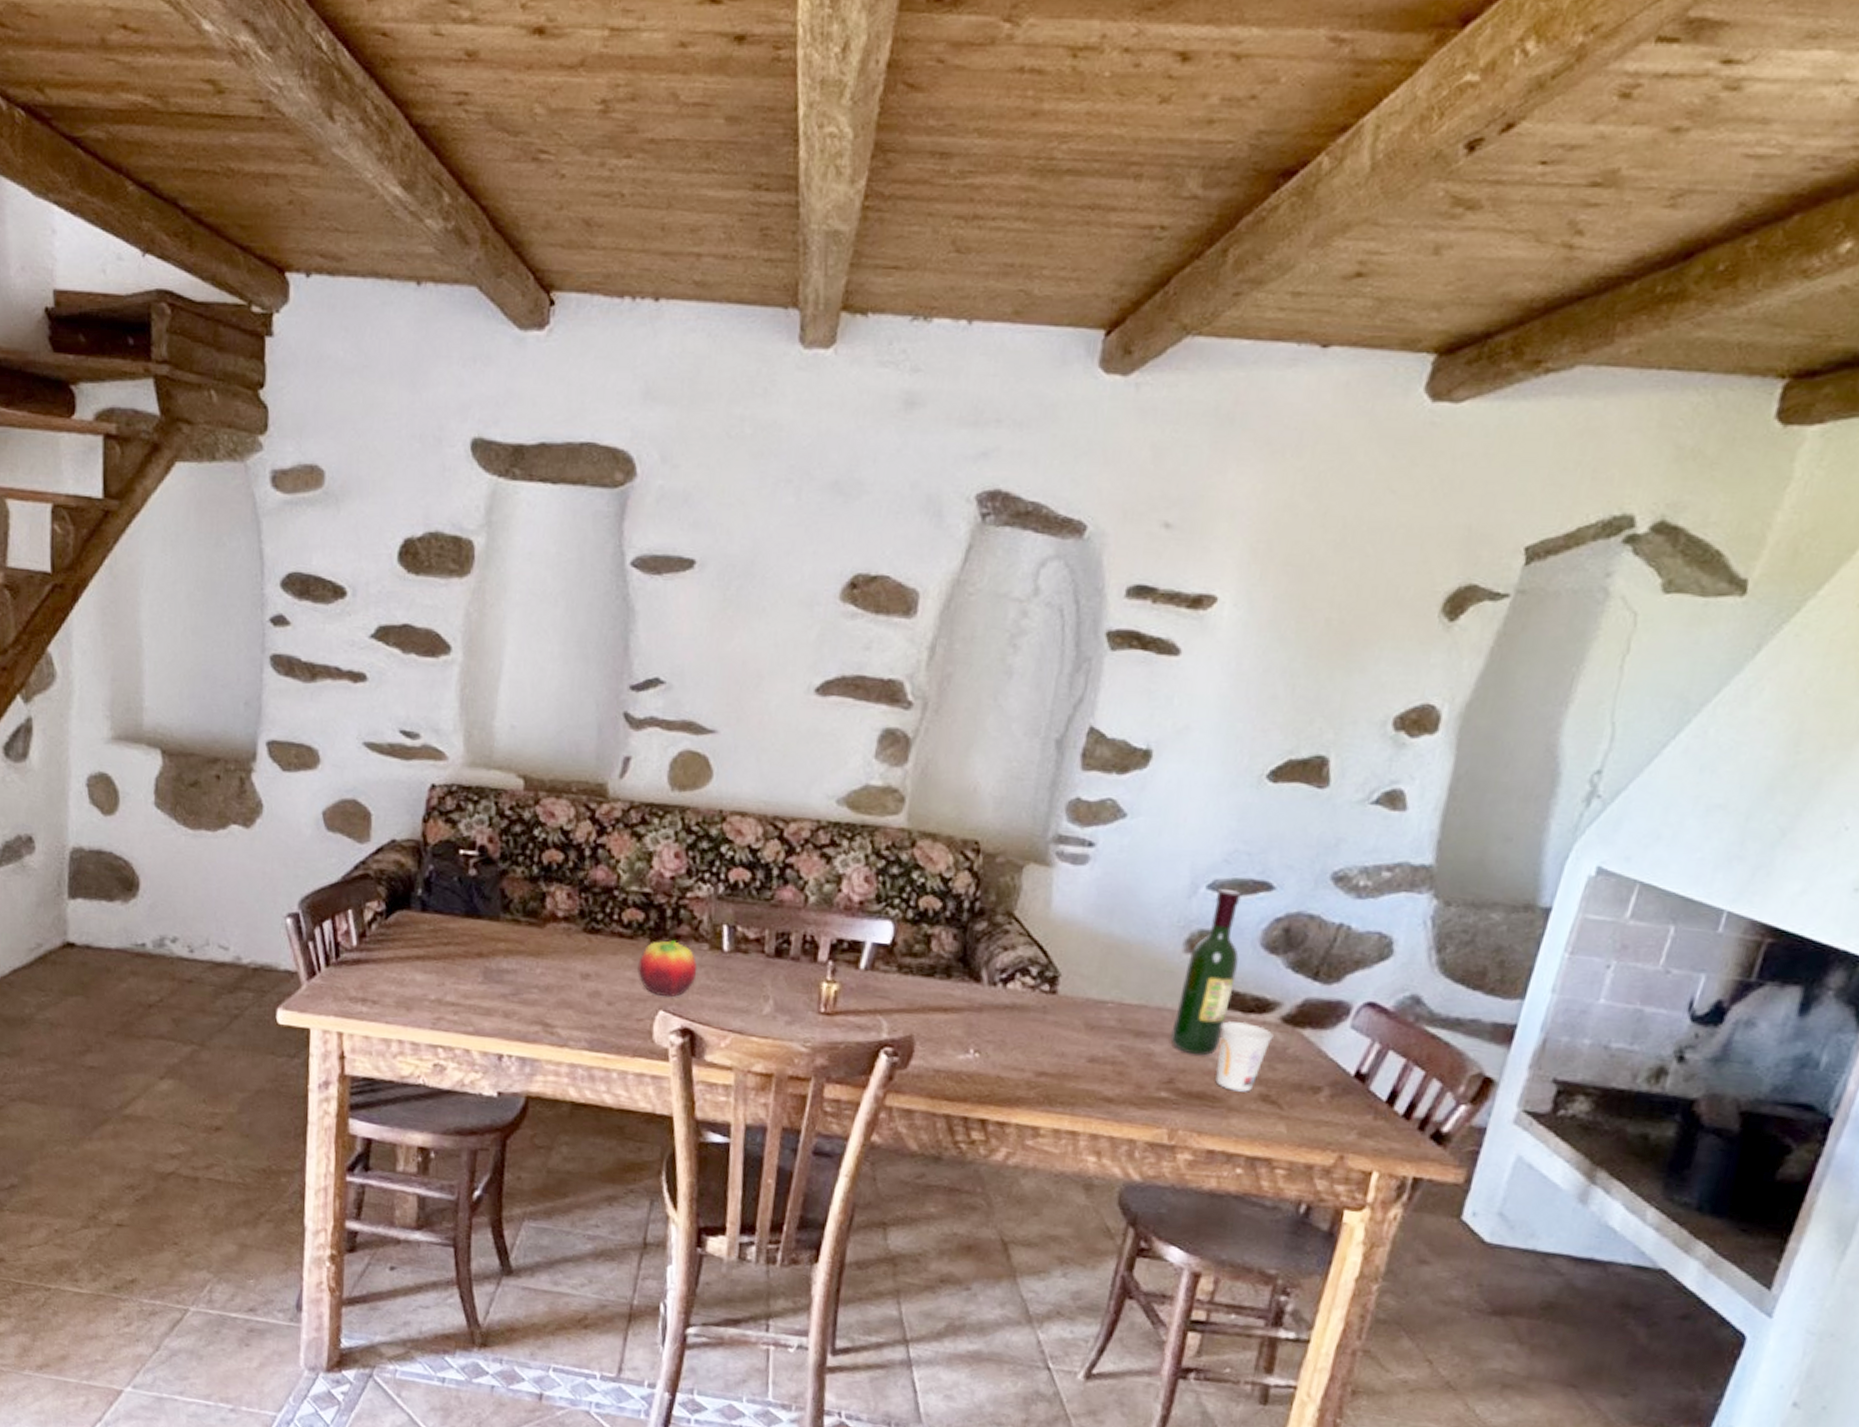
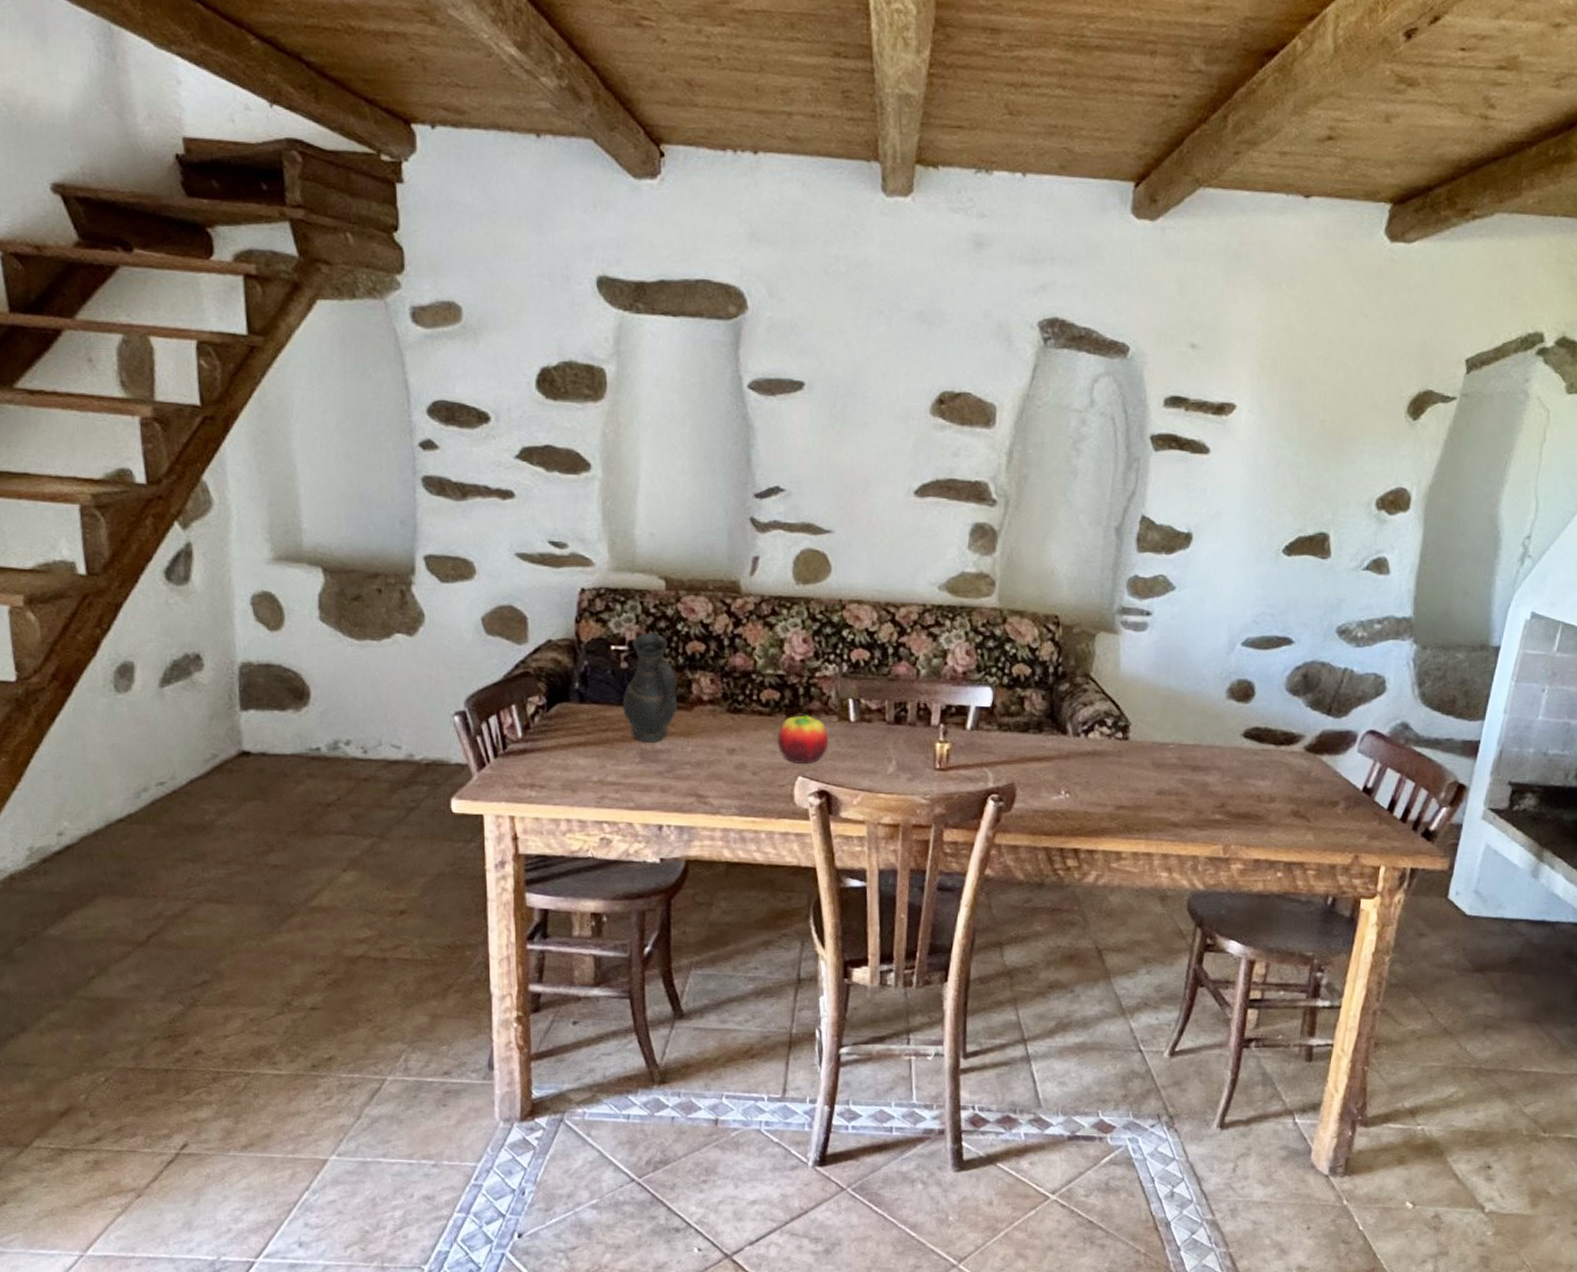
jug: none [467,837,530,961] -> present [622,632,678,743]
wine bottle: present [1170,888,1241,1056] -> none [1220,644,1269,783]
cup: present [1215,1021,1274,1092] -> none [1257,753,1300,810]

